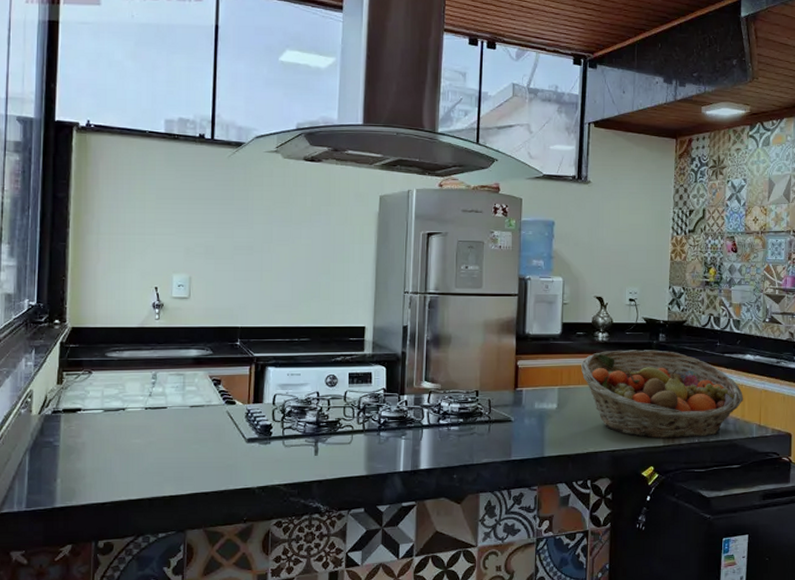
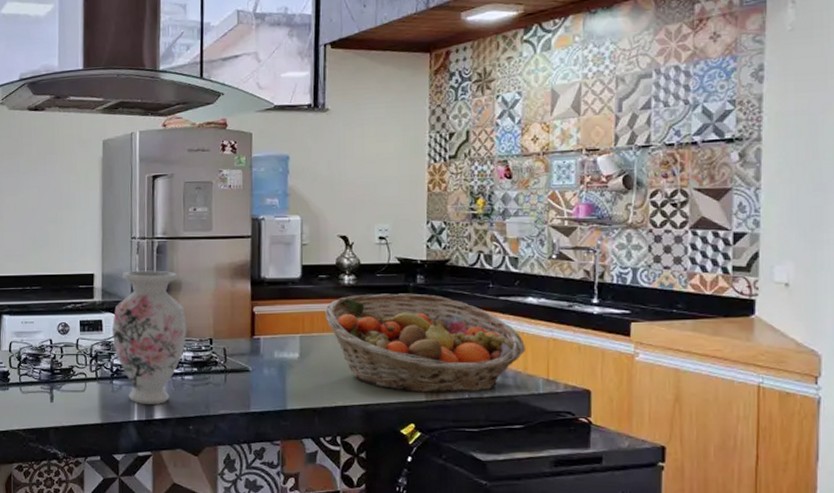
vase: none [381,324,455,455] -> present [111,270,187,404]

